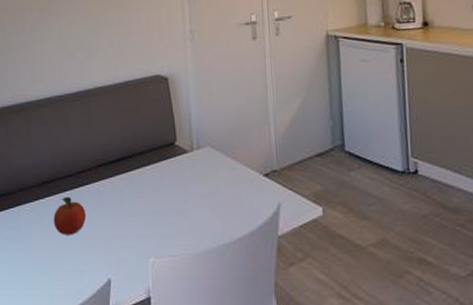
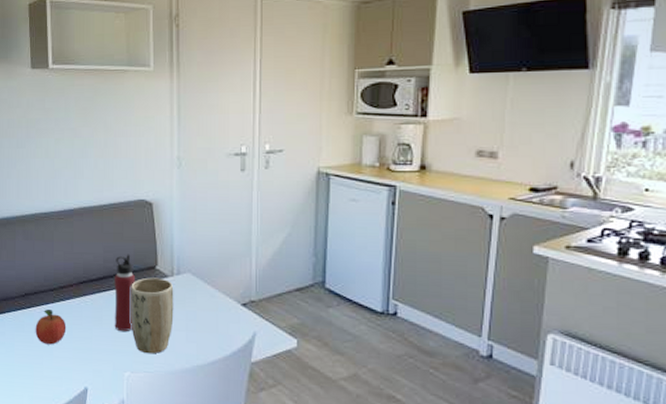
water bottle: none [133,132,156,214] -> present [114,254,135,331]
plant pot: none [150,154,196,236] -> present [129,277,174,354]

